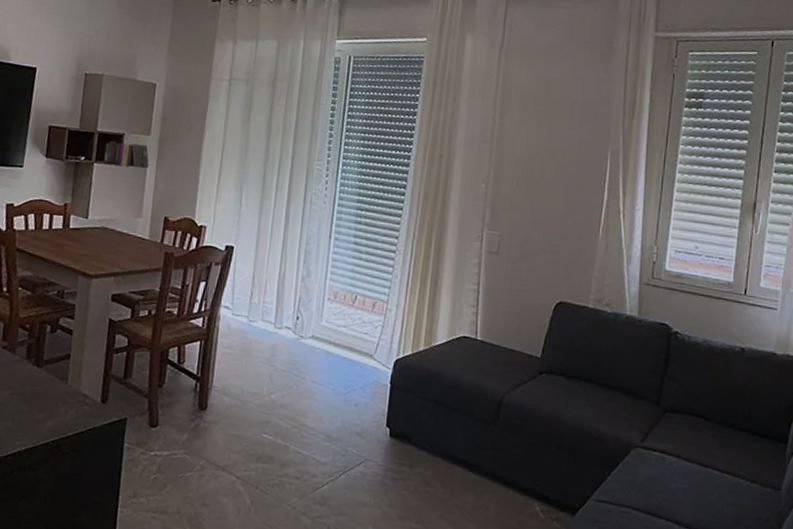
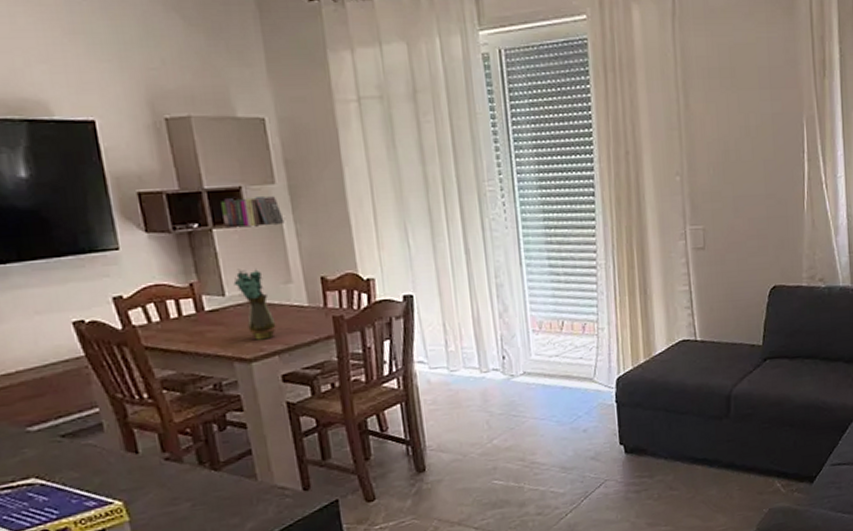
vase: none [97,198,121,262] -> present [233,269,277,340]

